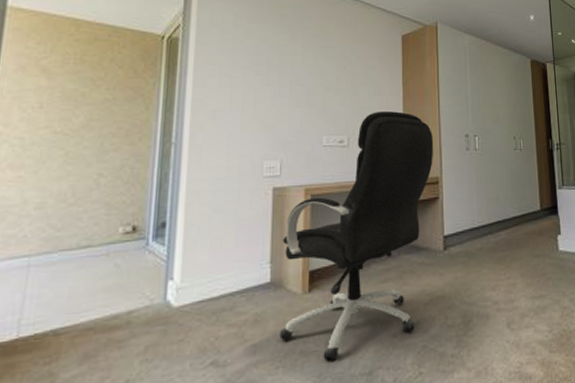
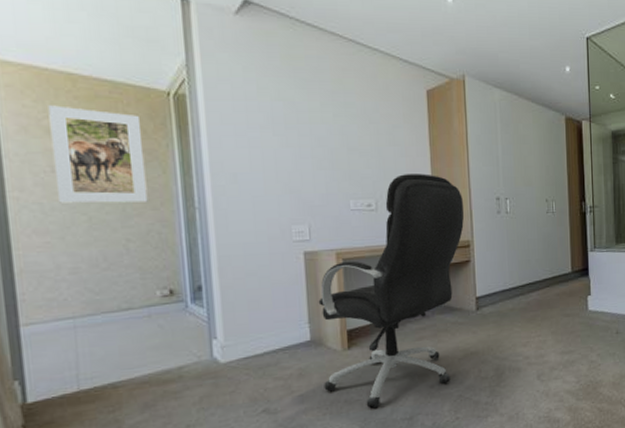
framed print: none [40,47,133,138] -> present [48,105,148,203]

